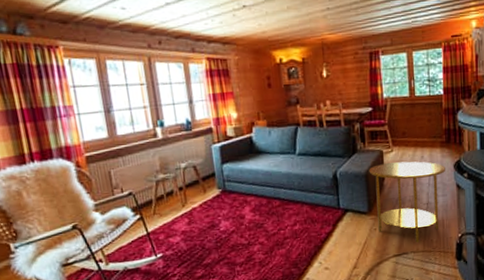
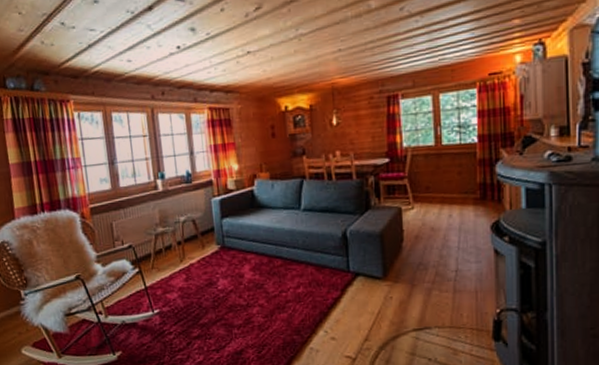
side table: present [369,161,446,243] -> none [384,220,481,316]

